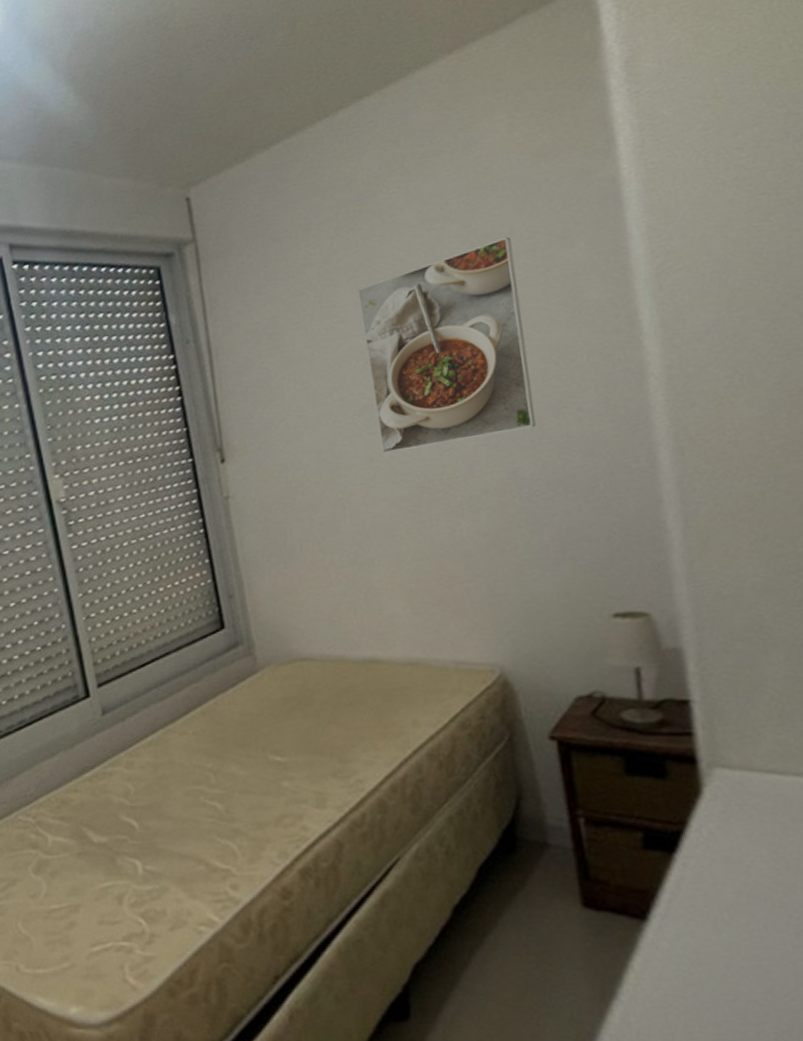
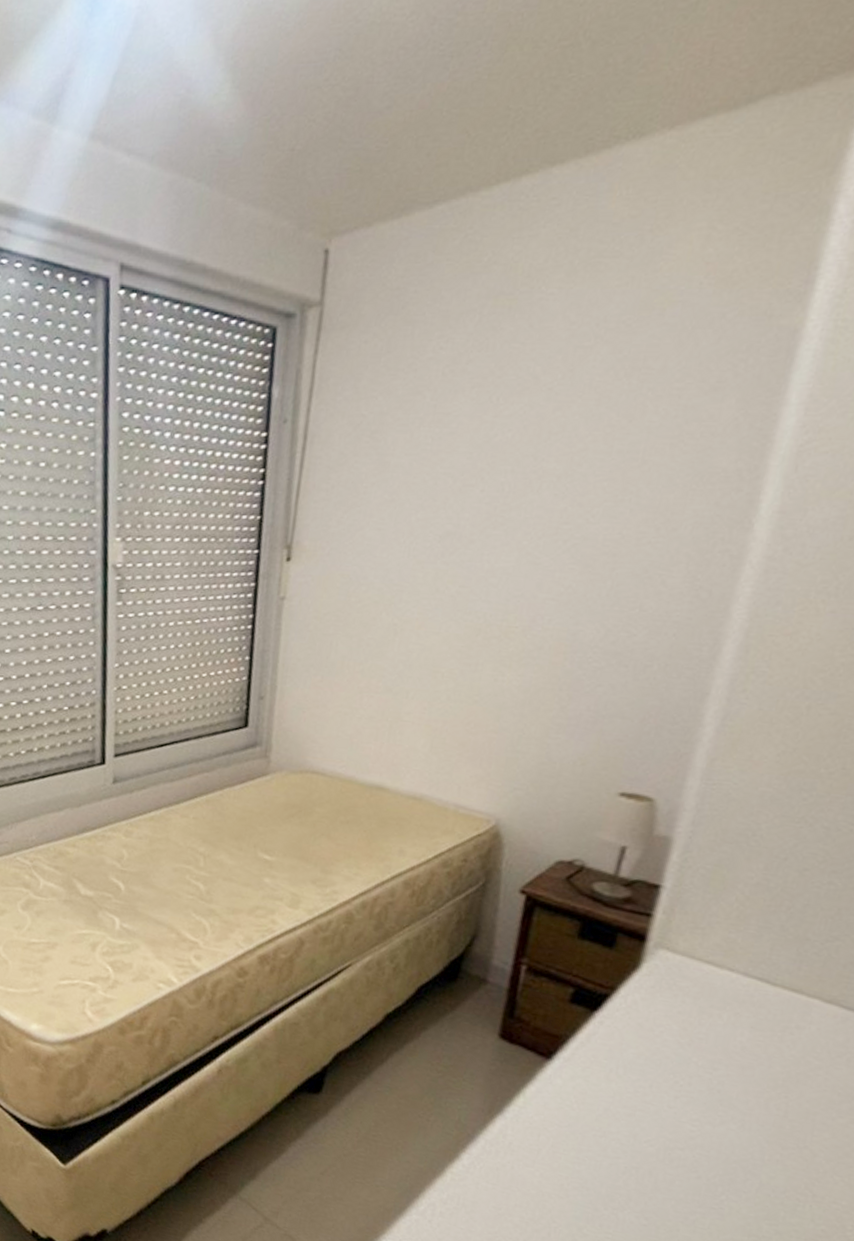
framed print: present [357,236,536,454] -> none [451,373,660,592]

